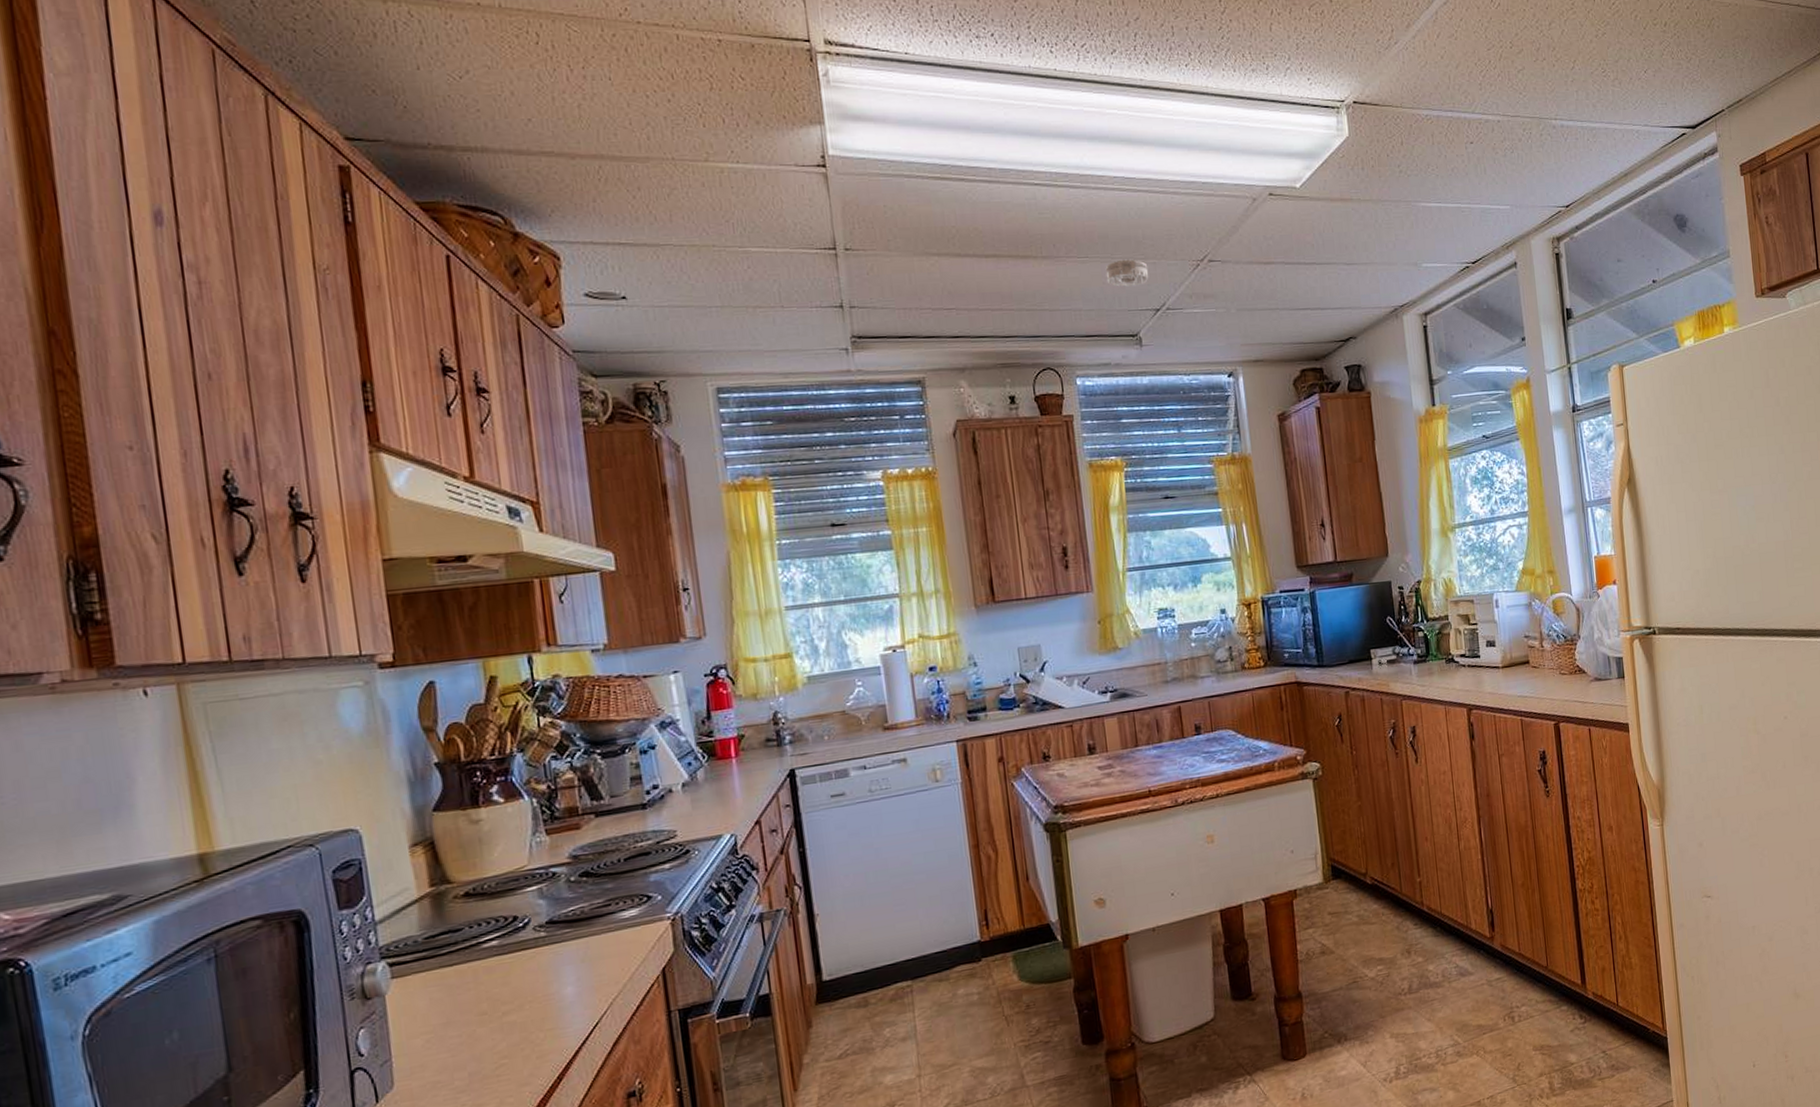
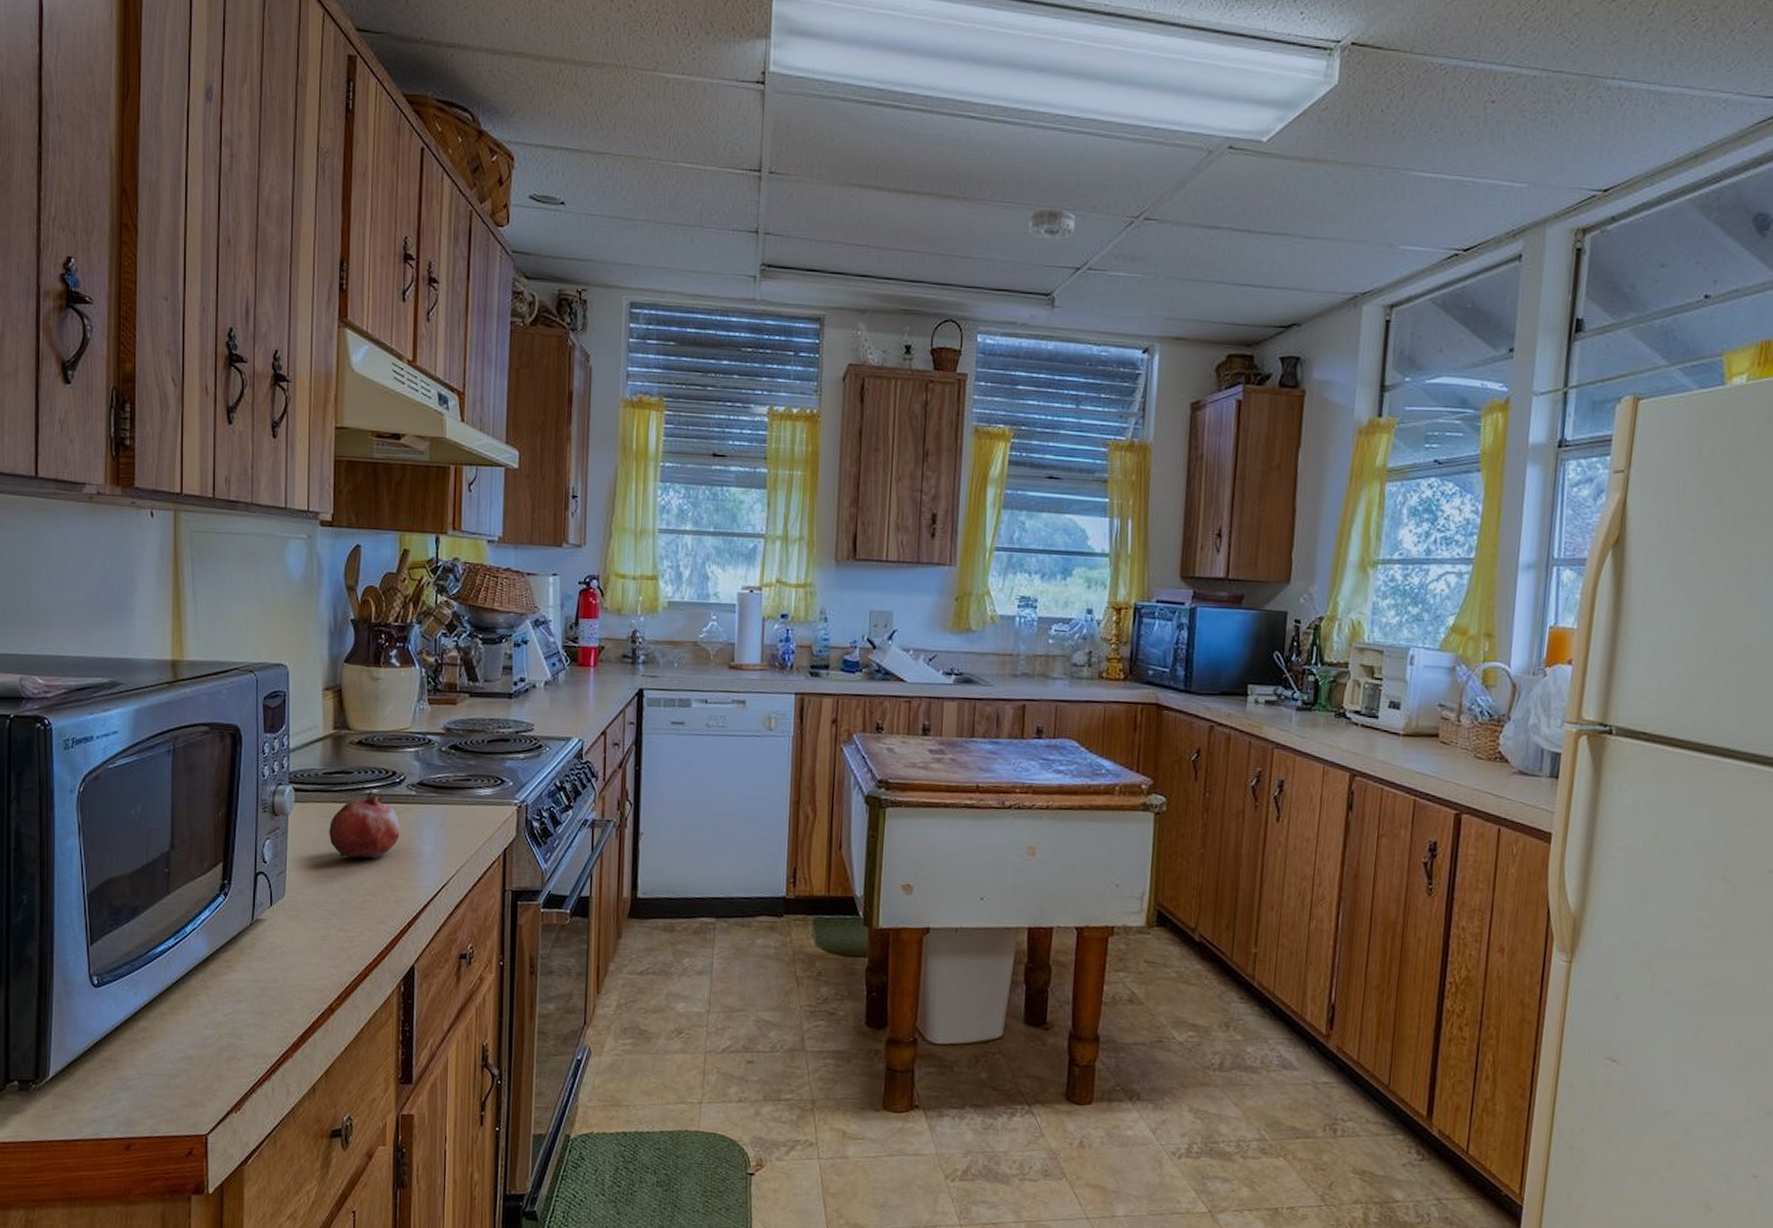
fruit: none [441,943,533,1026] -> present [329,790,400,859]

